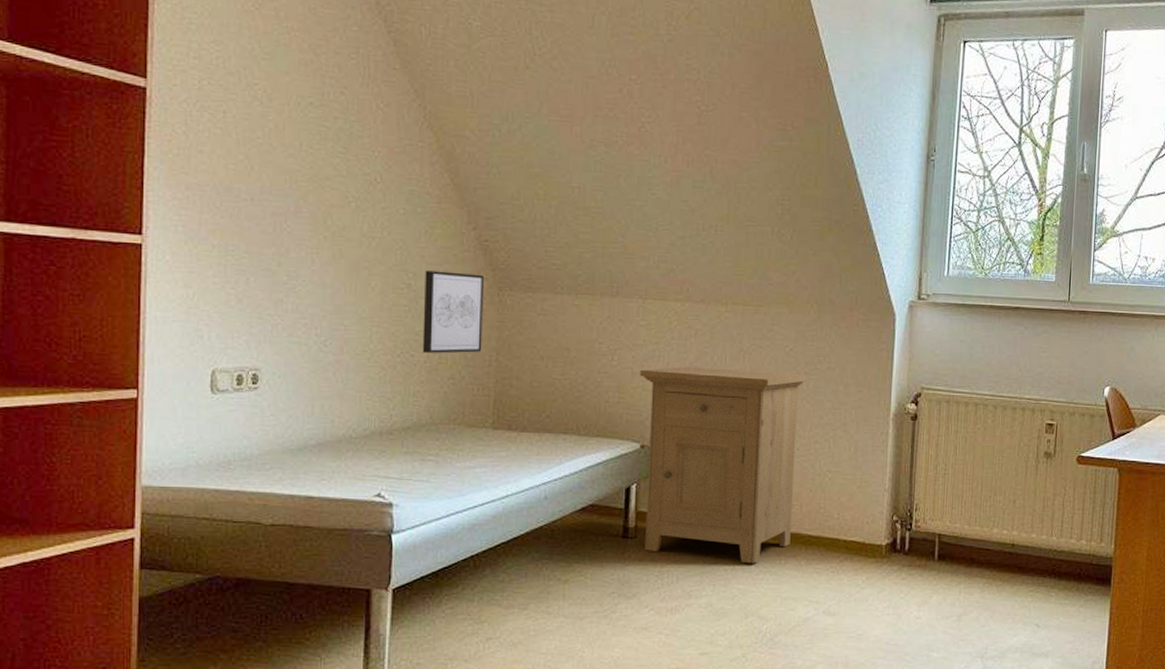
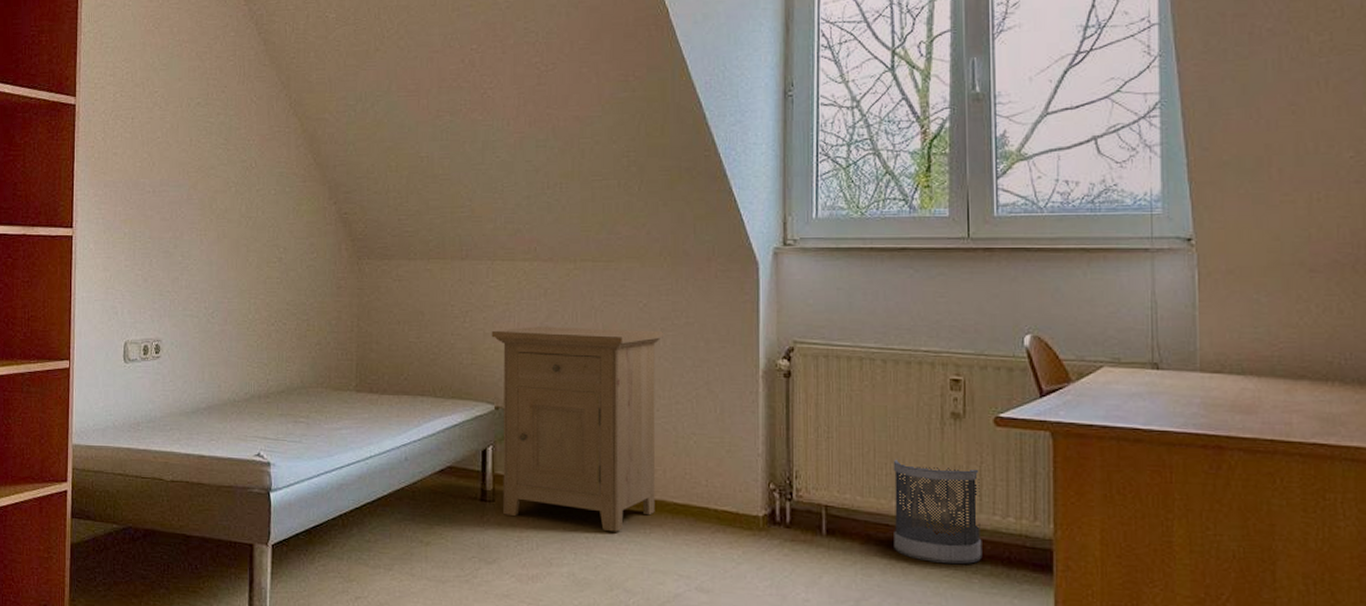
wall art: present [422,270,484,354] -> none [293,244,344,321]
wastebasket: none [992,491,1062,581] -> present [893,458,982,565]

